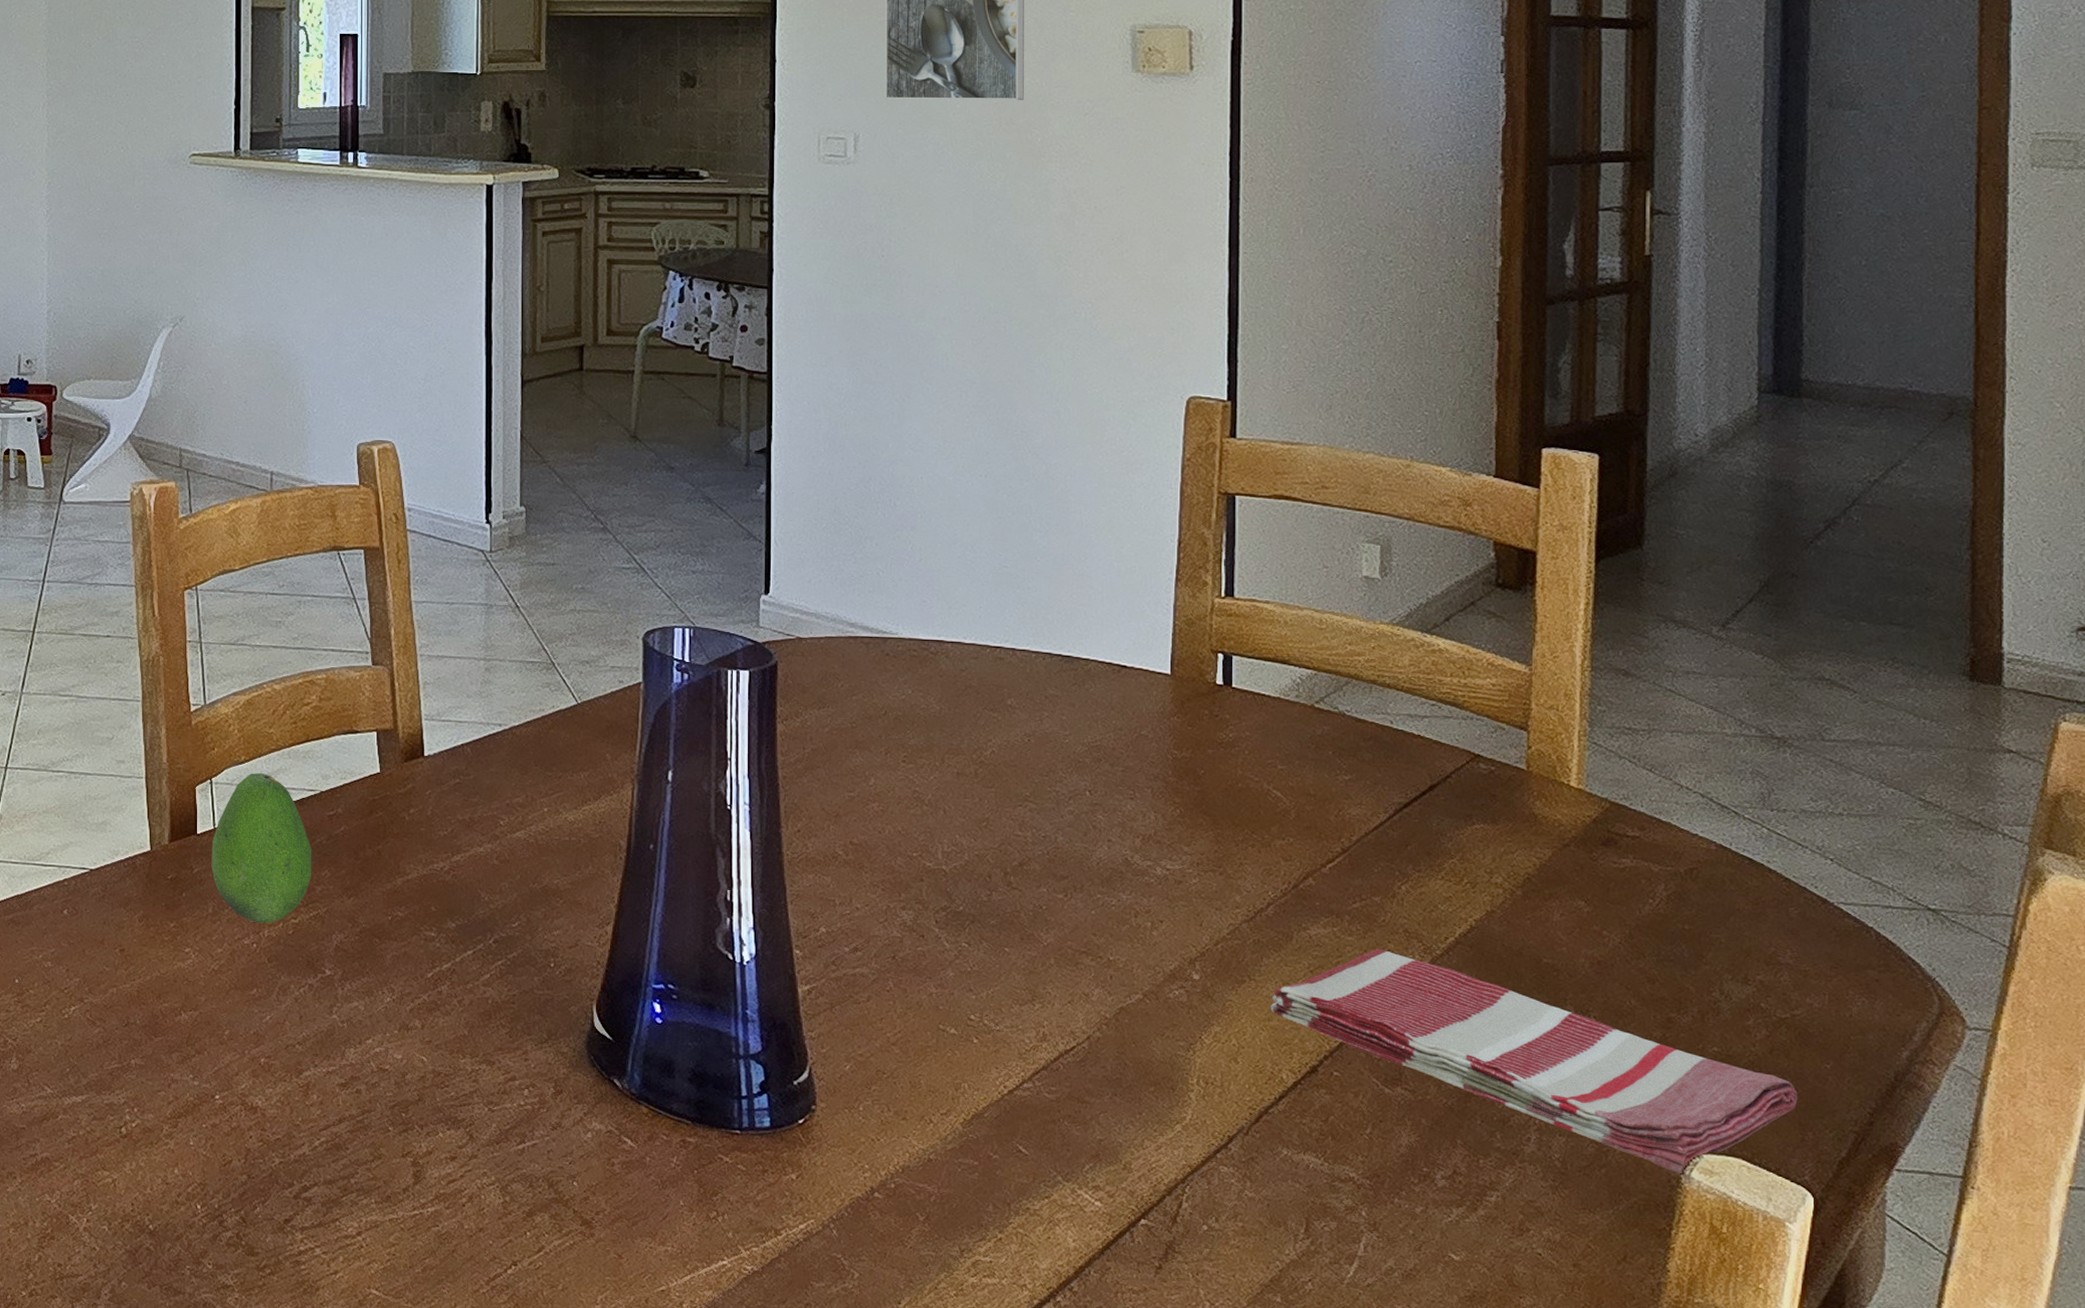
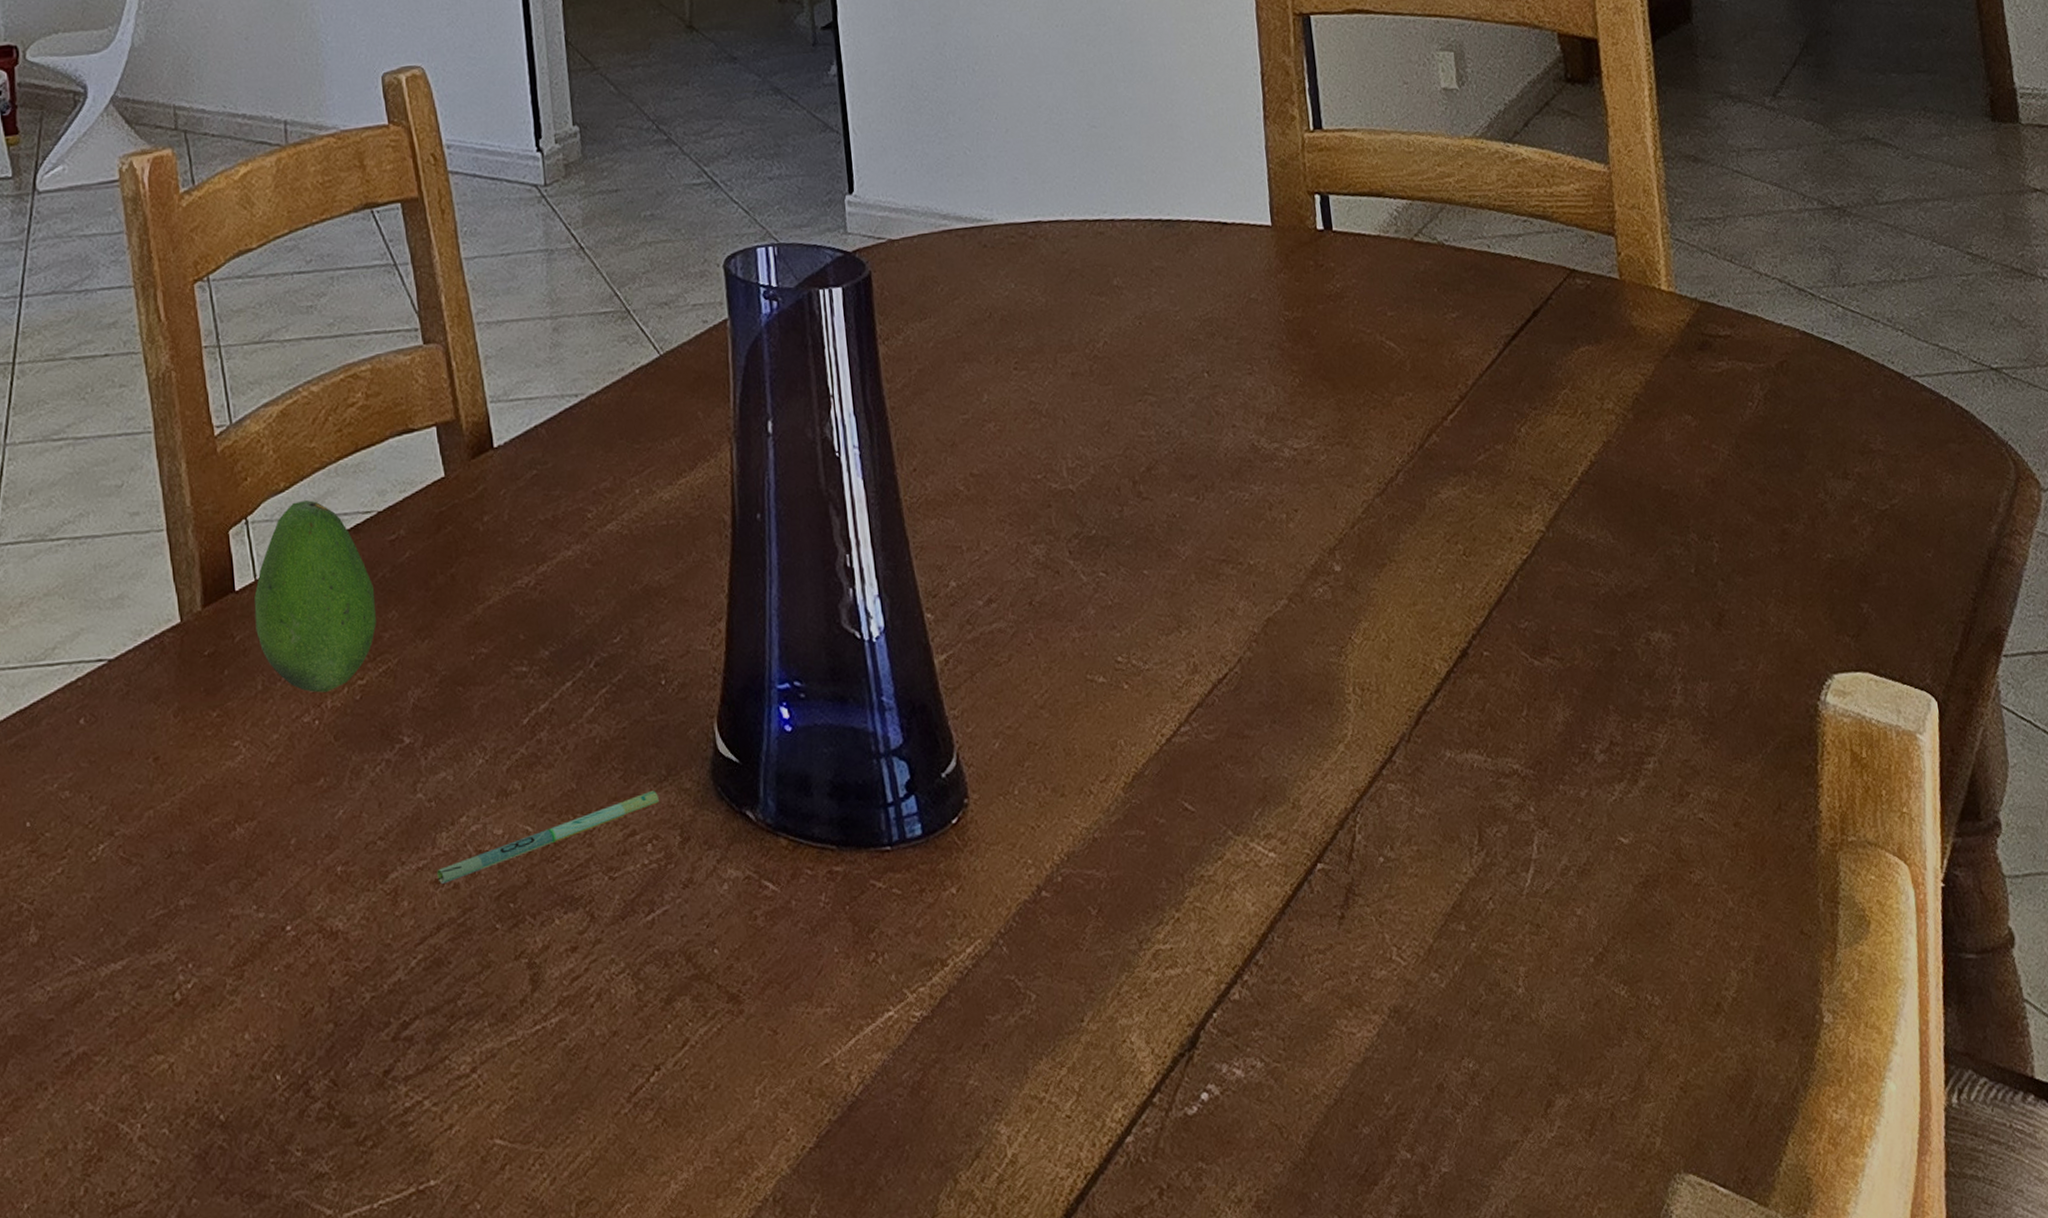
pen: none [343,1048,538,1088] -> present [437,791,659,884]
dish towel: present [1270,949,1798,1173] -> none [1413,502,1909,700]

